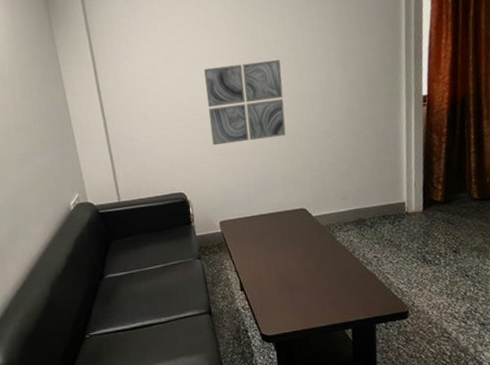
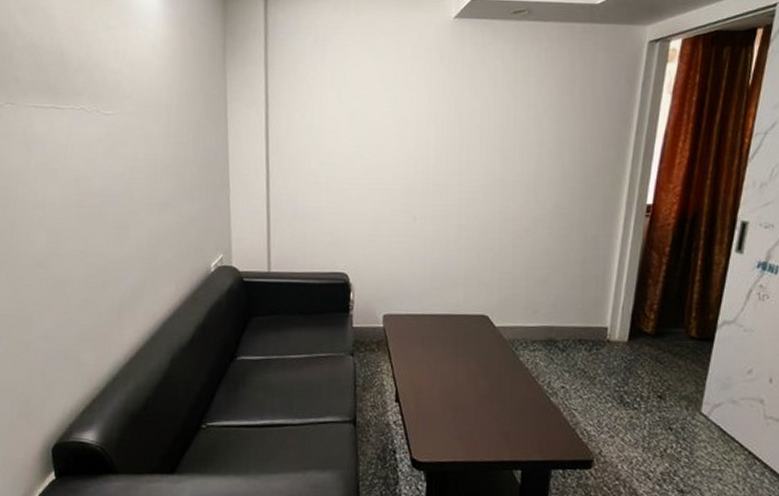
wall art: present [204,60,286,146] -> none [389,133,484,225]

